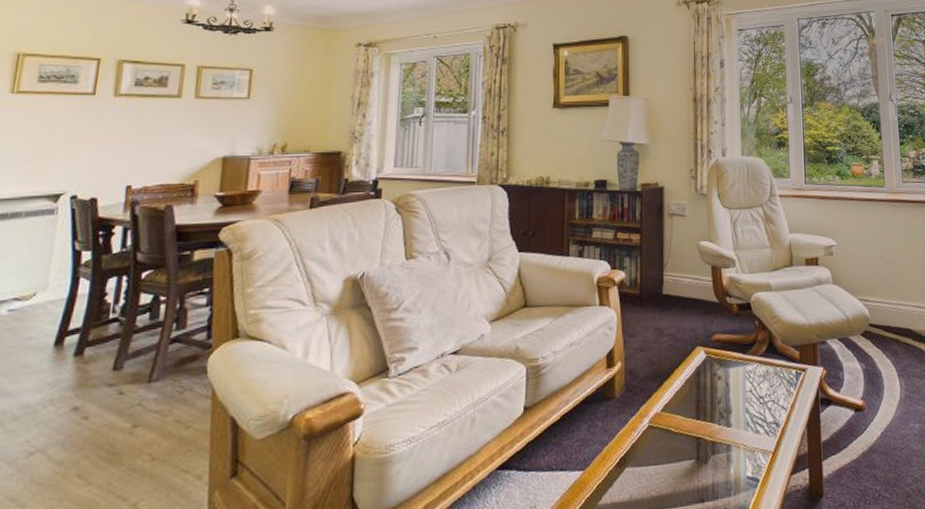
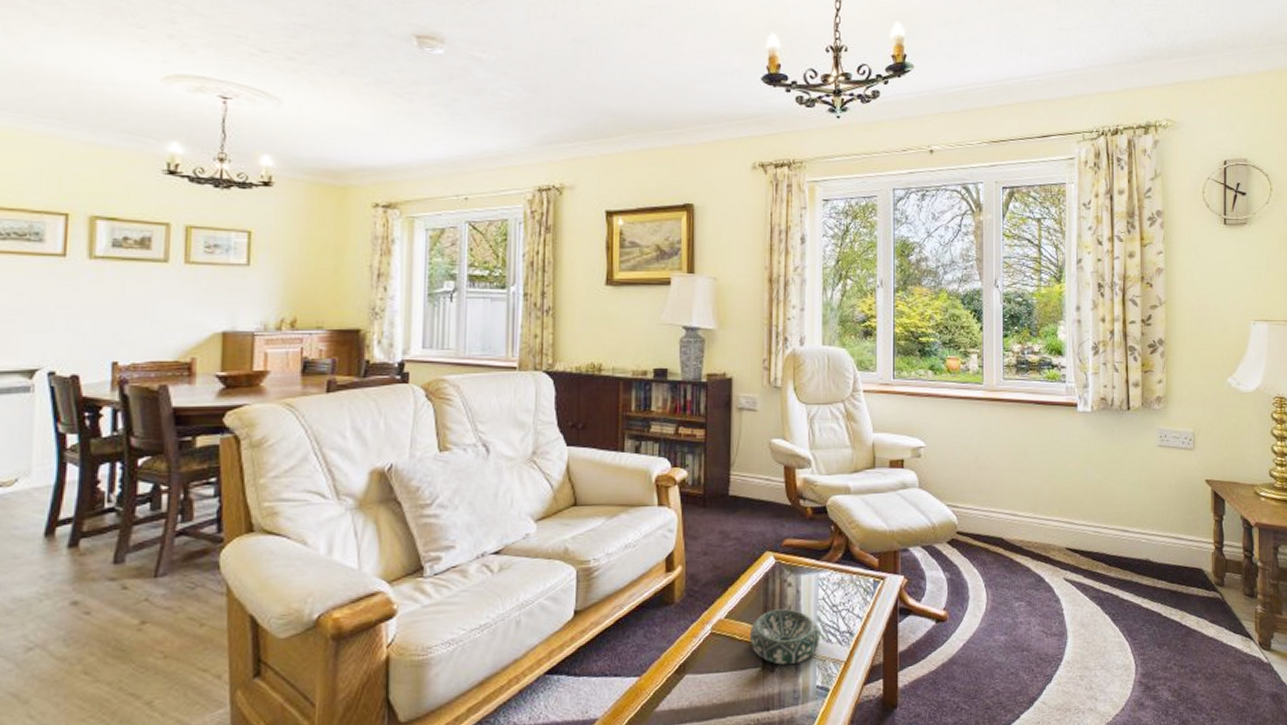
decorative bowl: none [683,401,749,456] -> present [749,608,820,665]

